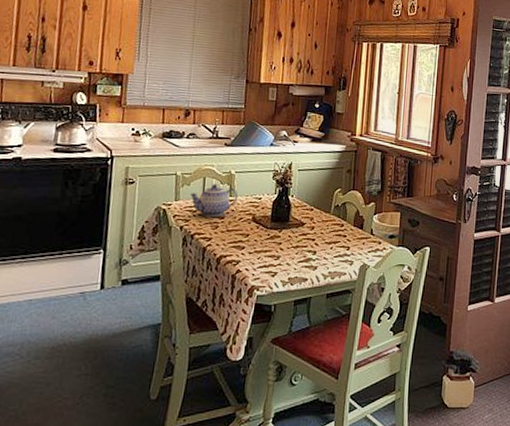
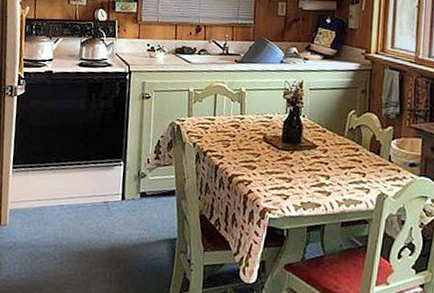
teapot: present [190,184,238,217] -> none [202,101,249,135]

